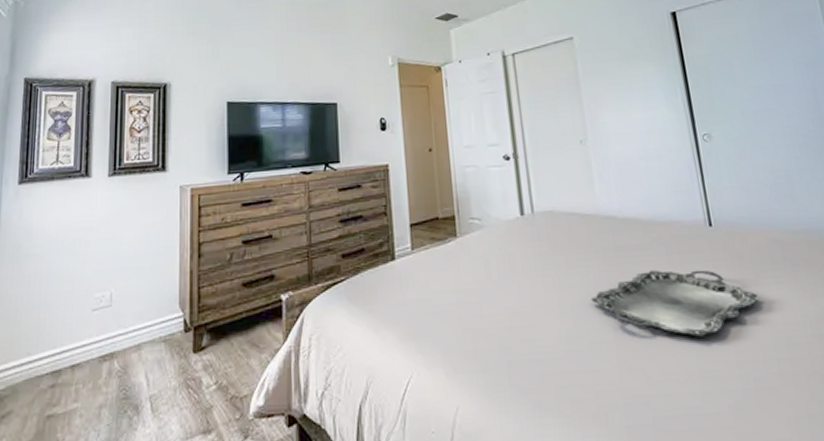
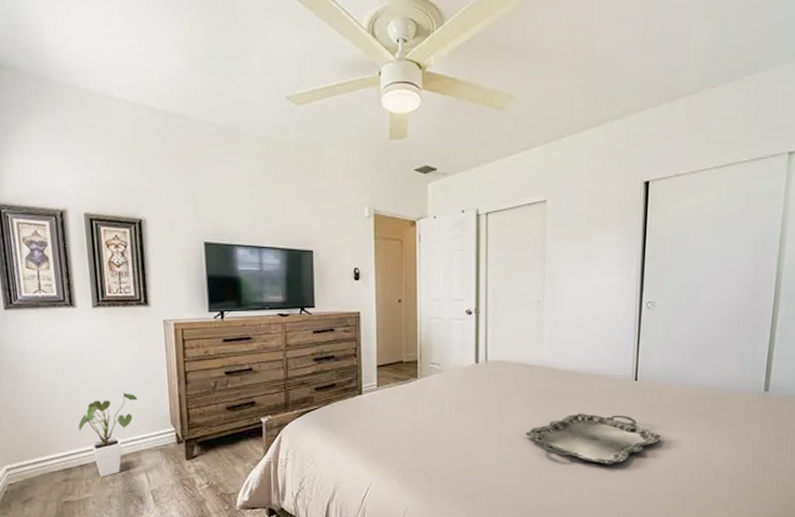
house plant: none [76,271,145,380] -> present [78,393,138,477]

